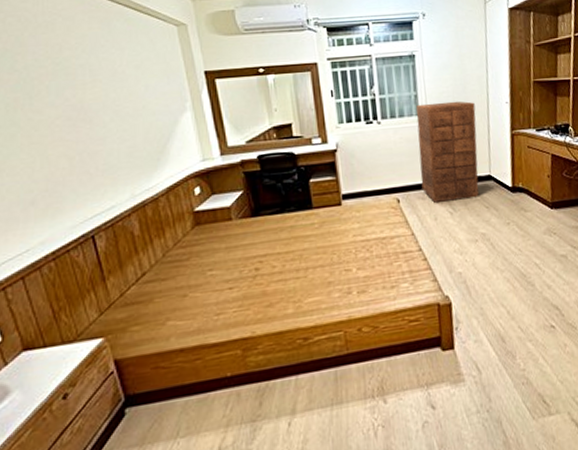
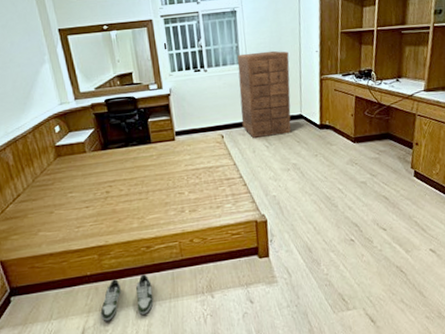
shoe: none [242,374,311,438] -> present [100,274,154,321]

